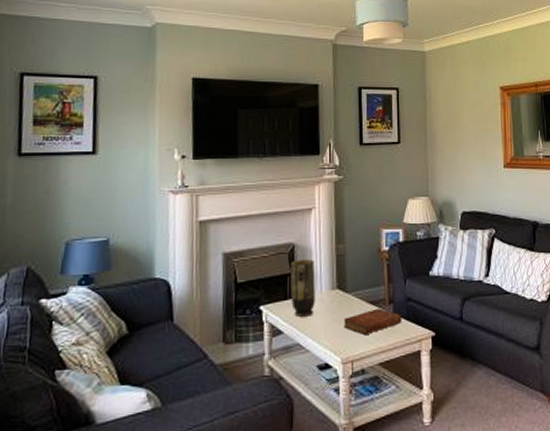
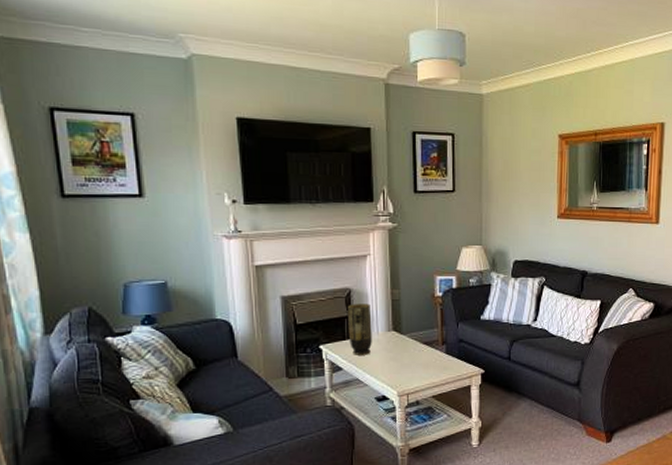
bible: present [344,308,402,334] -> none [399,348,454,371]

